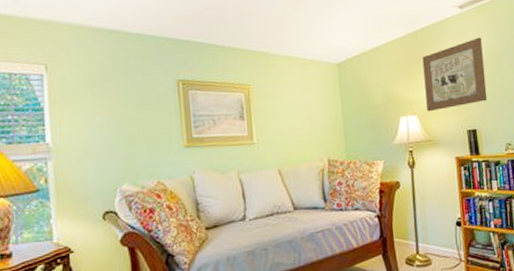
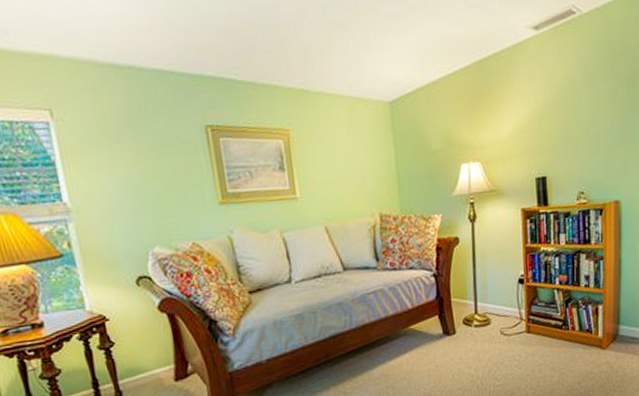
wall art: present [422,37,488,112] -> none [488,66,561,158]

